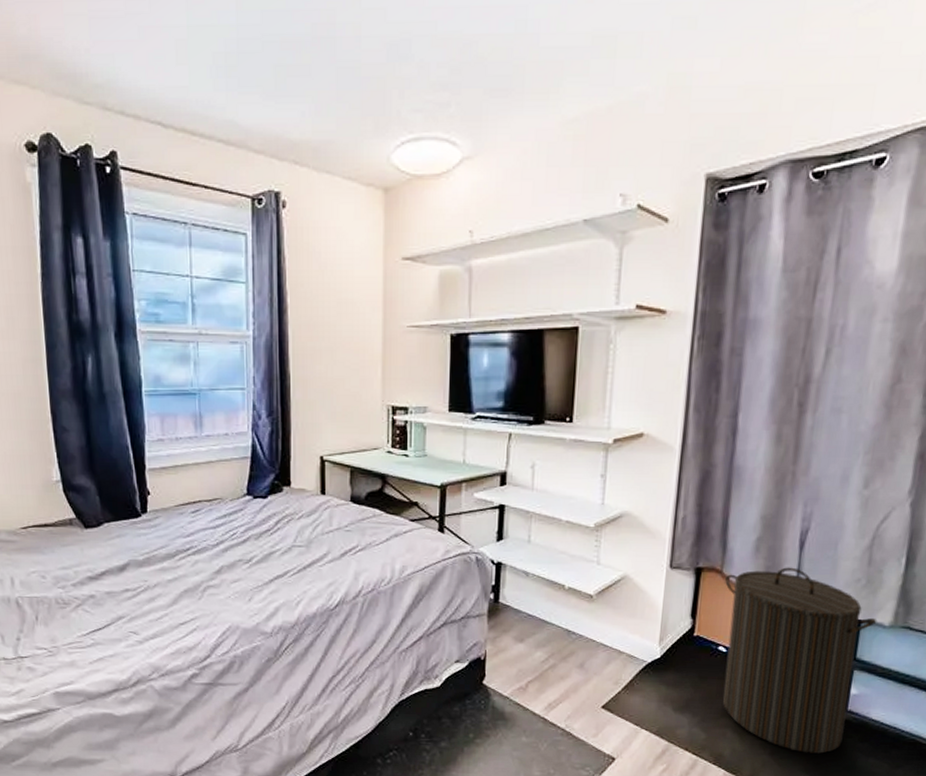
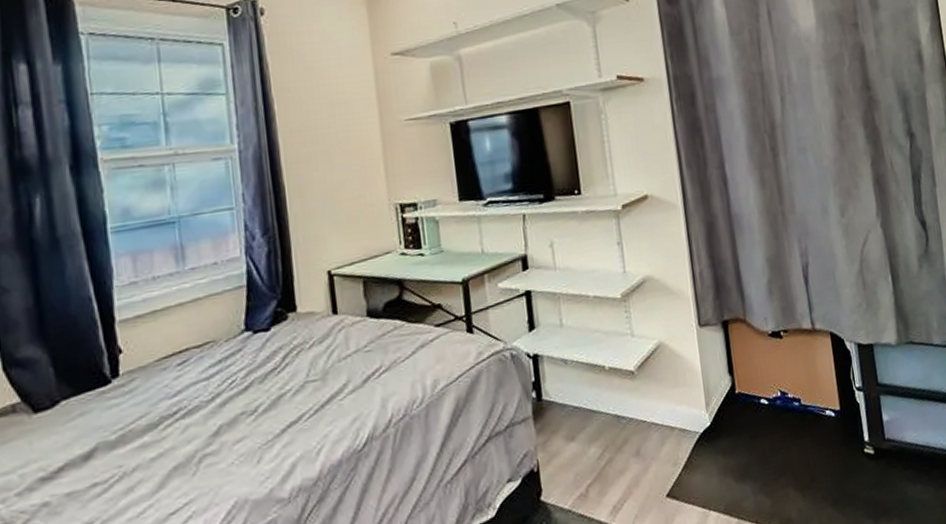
laundry hamper: present [723,567,877,754] -> none [750,303,890,496]

